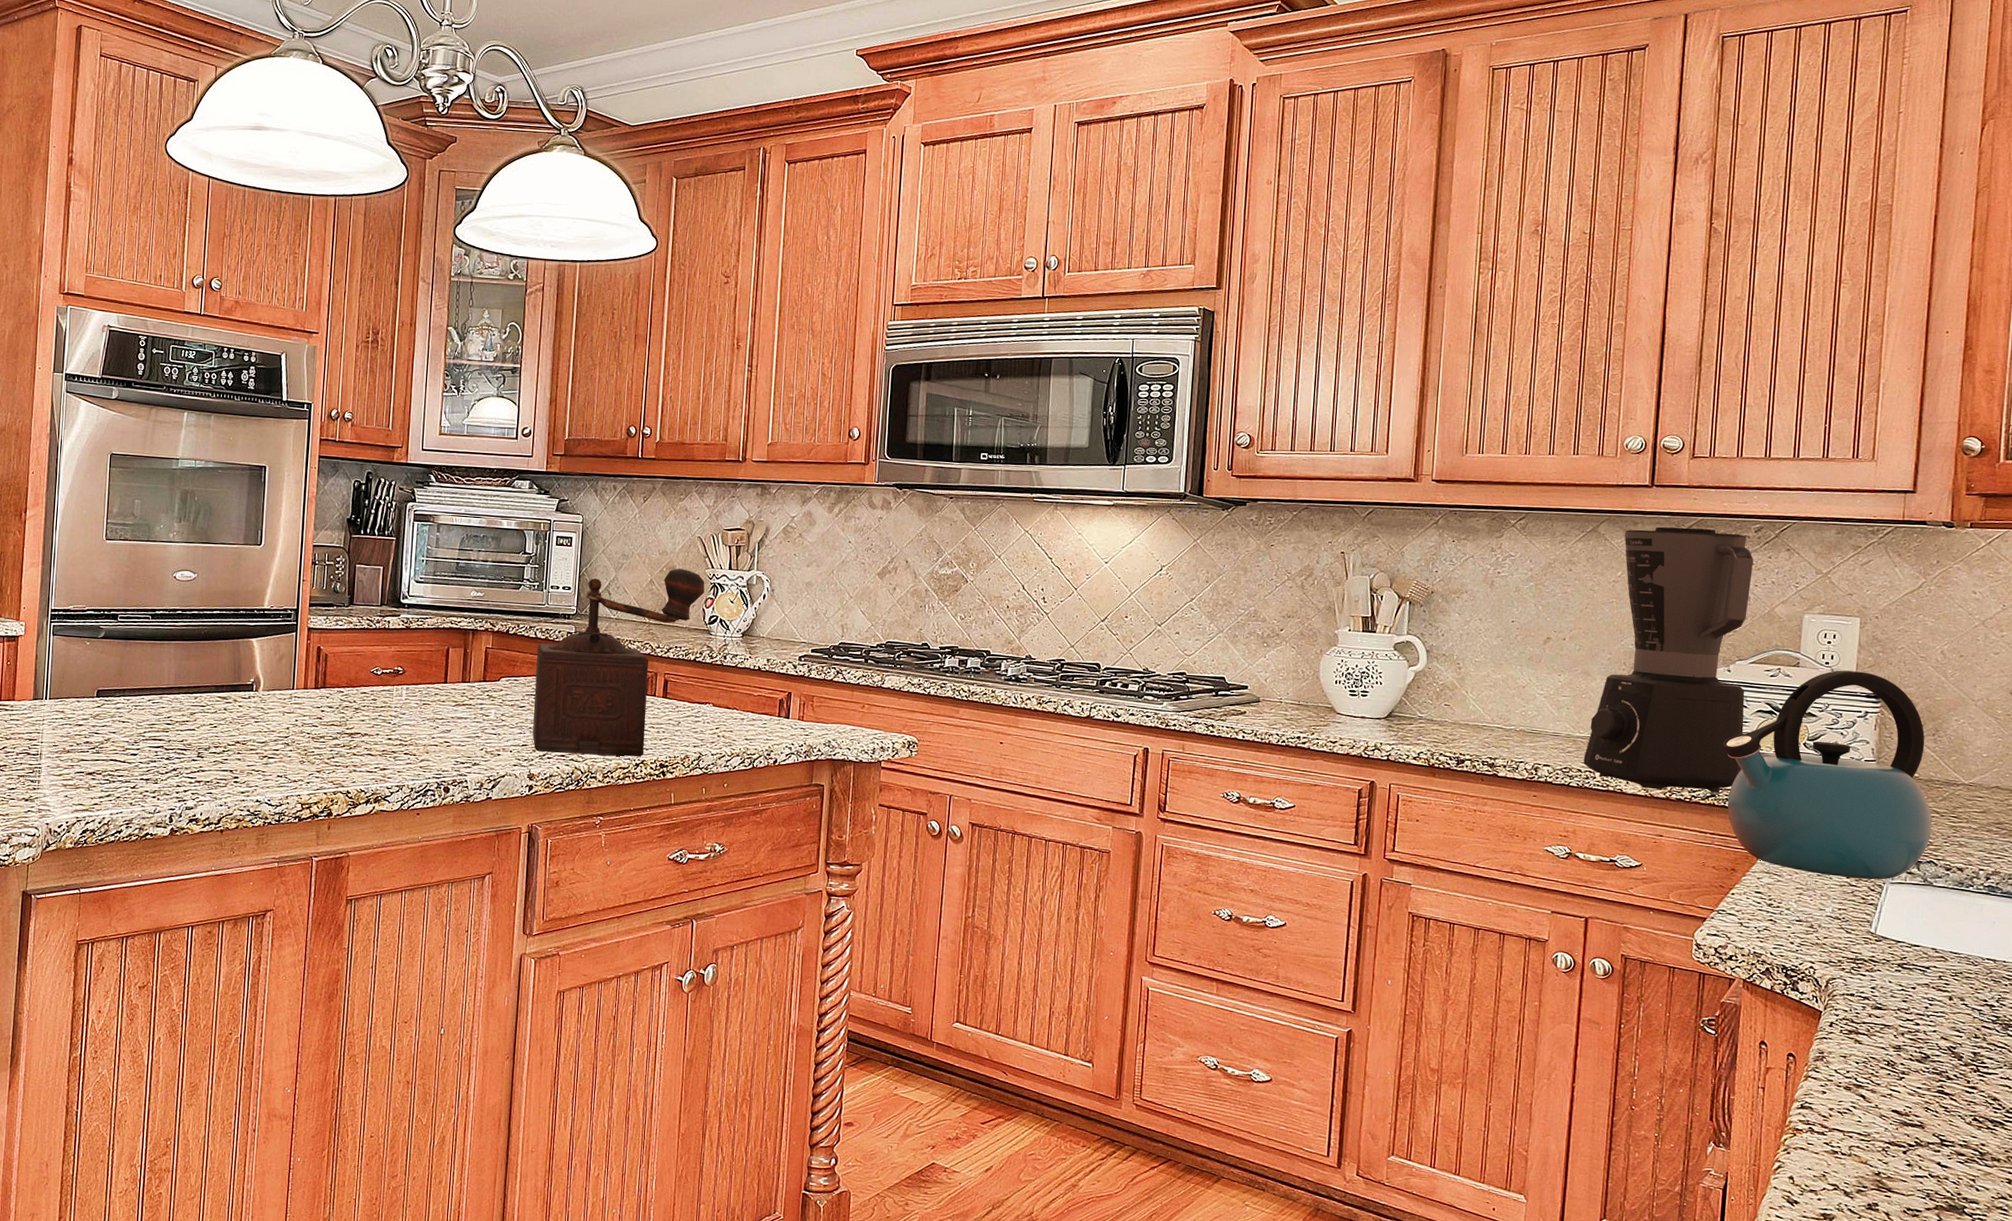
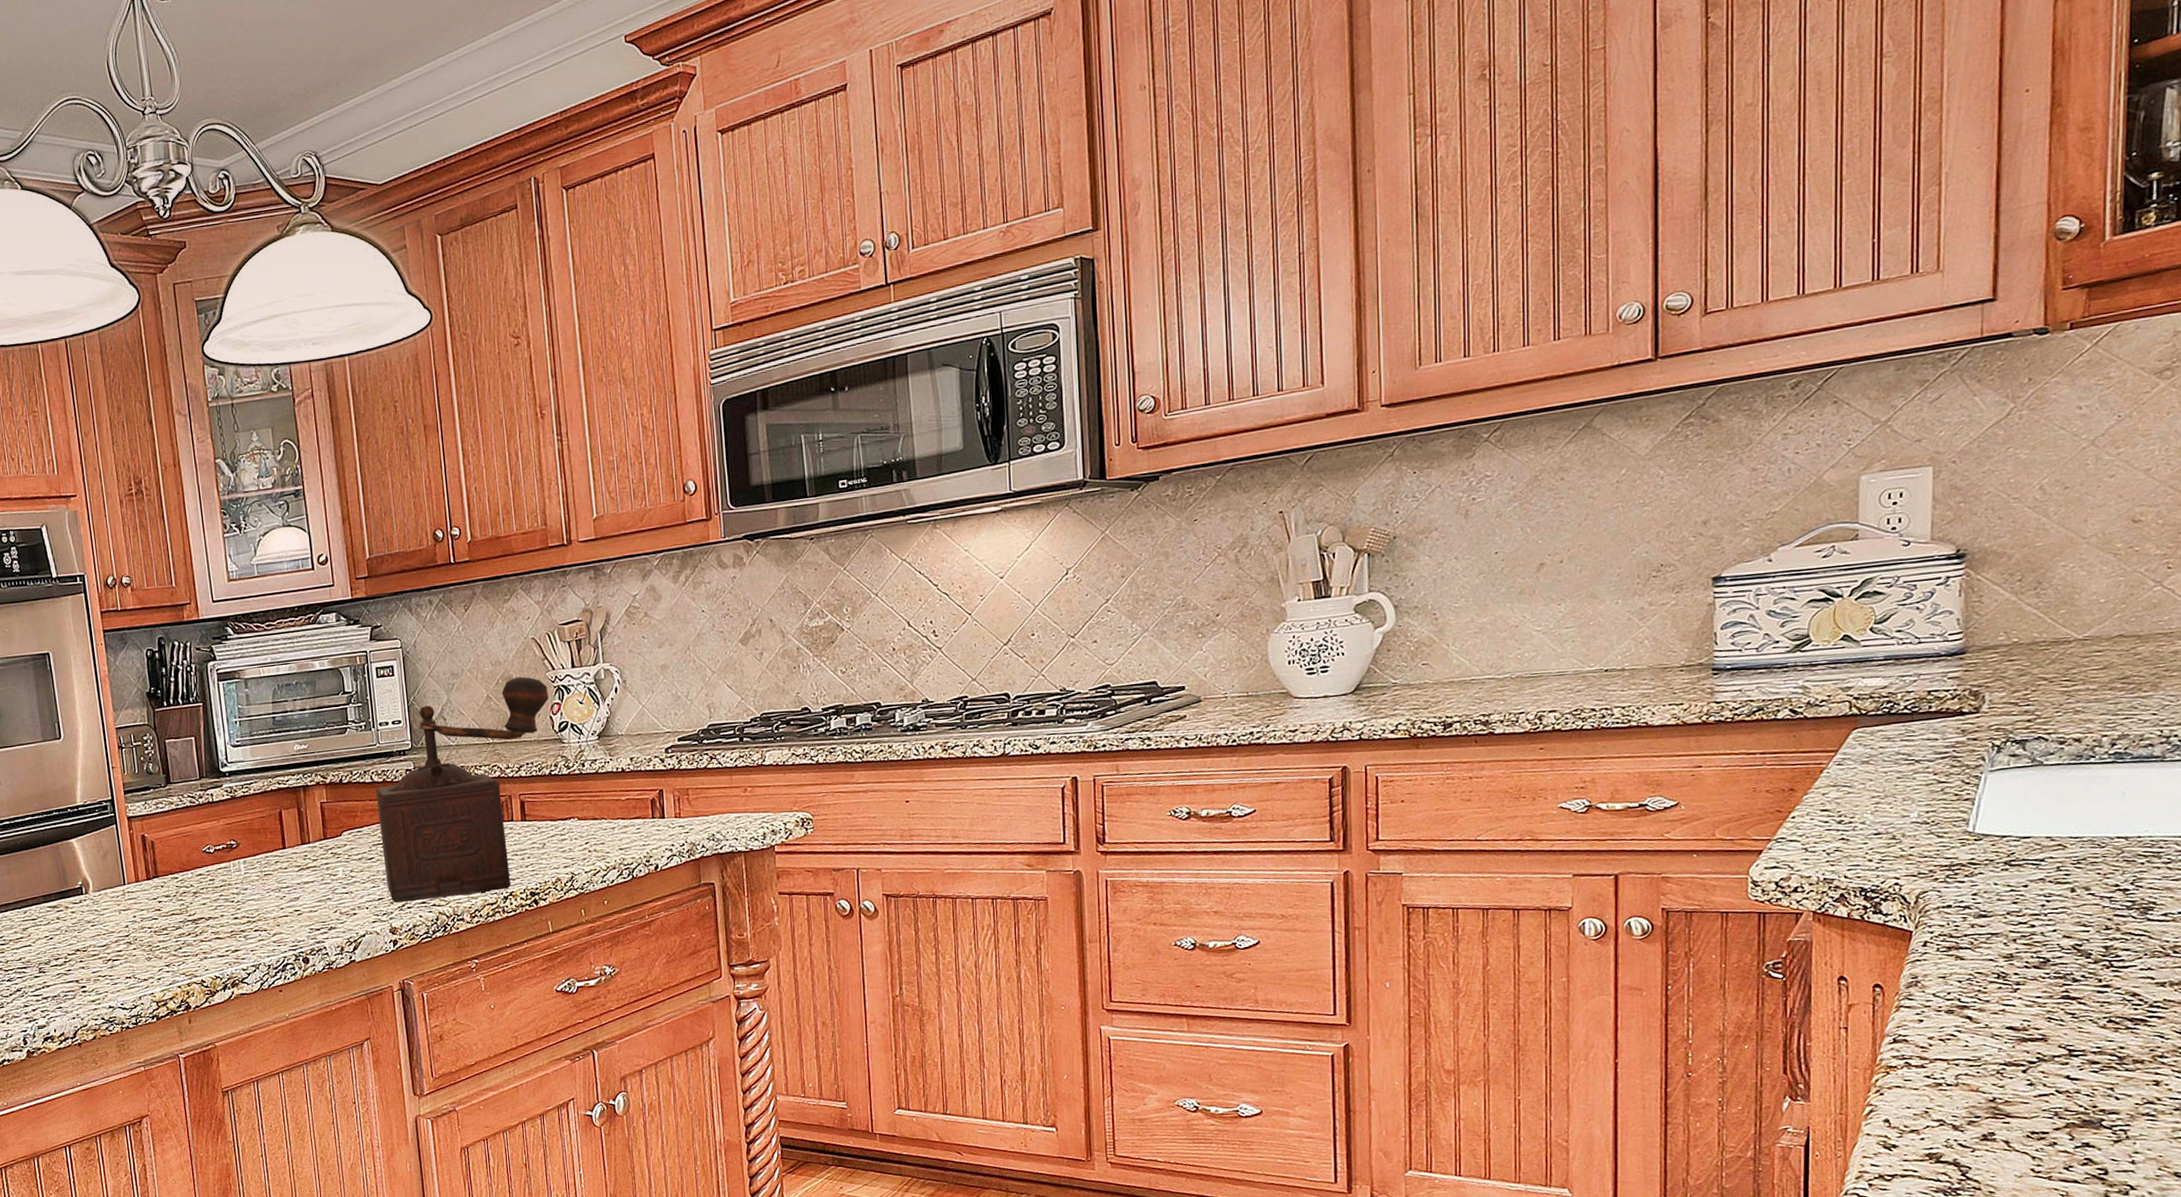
blender: present [1583,526,1753,793] -> none [1597,395,1794,715]
kettle: present [1722,670,1932,880] -> none [1767,530,2039,777]

